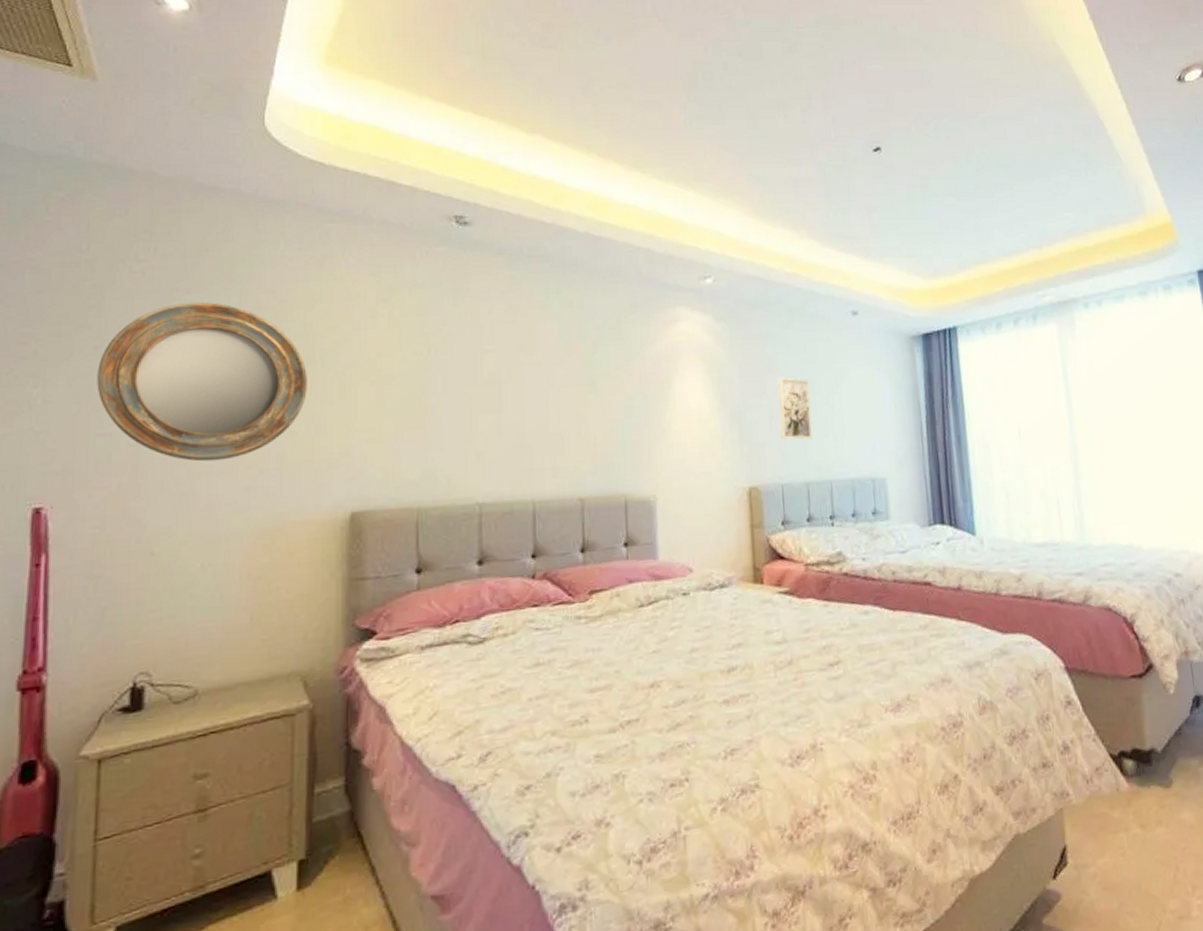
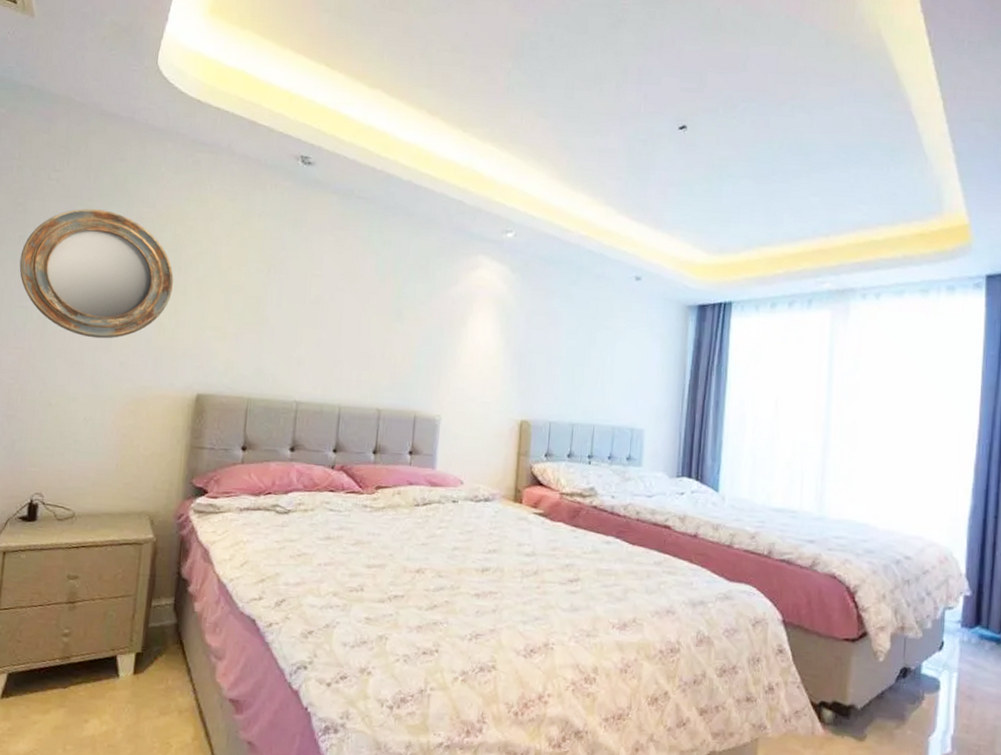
wall art: present [778,377,813,440] -> none [555,328,587,386]

